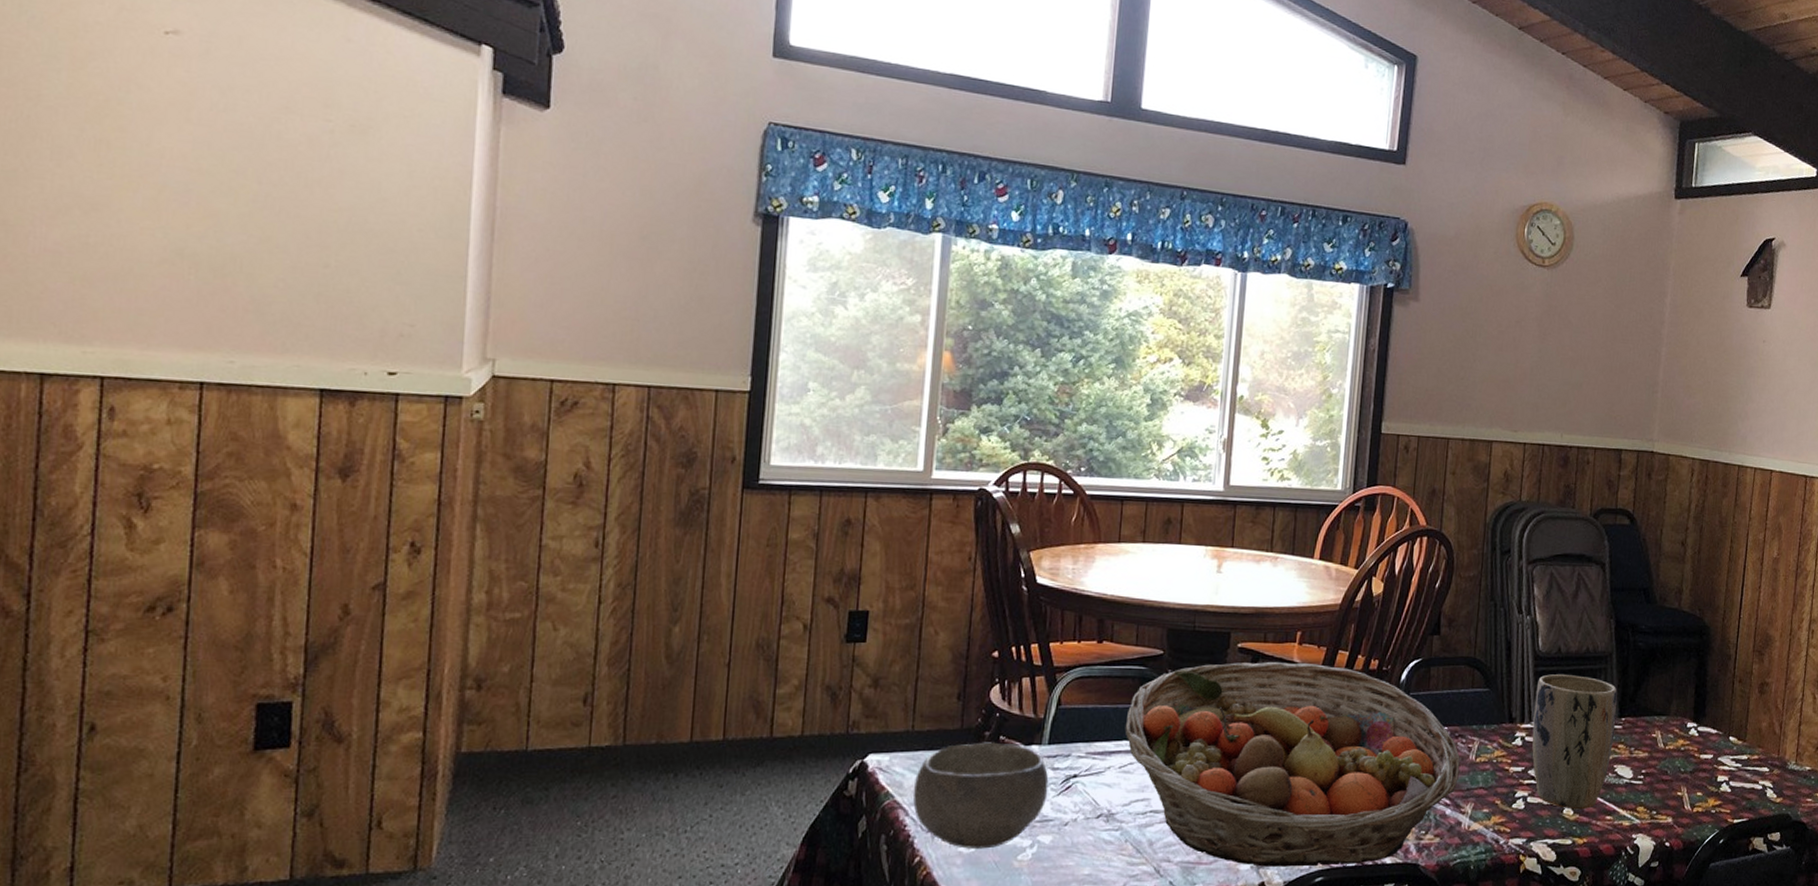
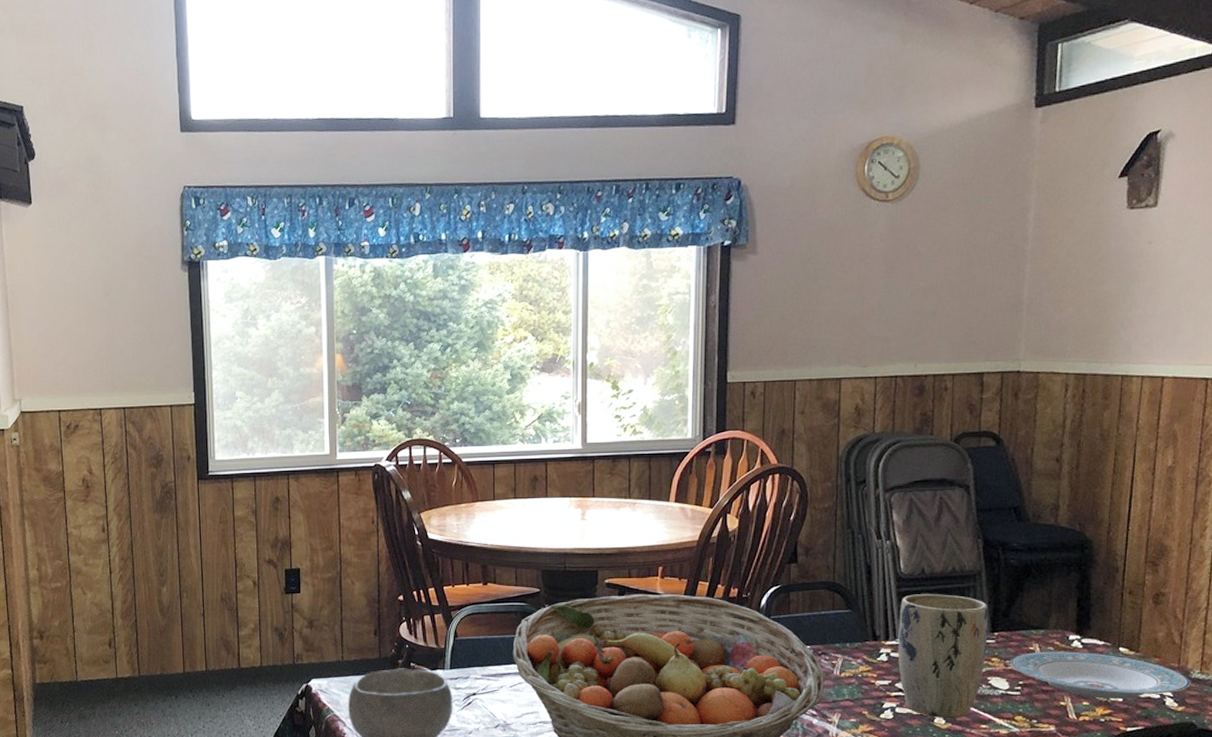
plate: none [1634,738,1788,789] -> present [1009,651,1191,699]

